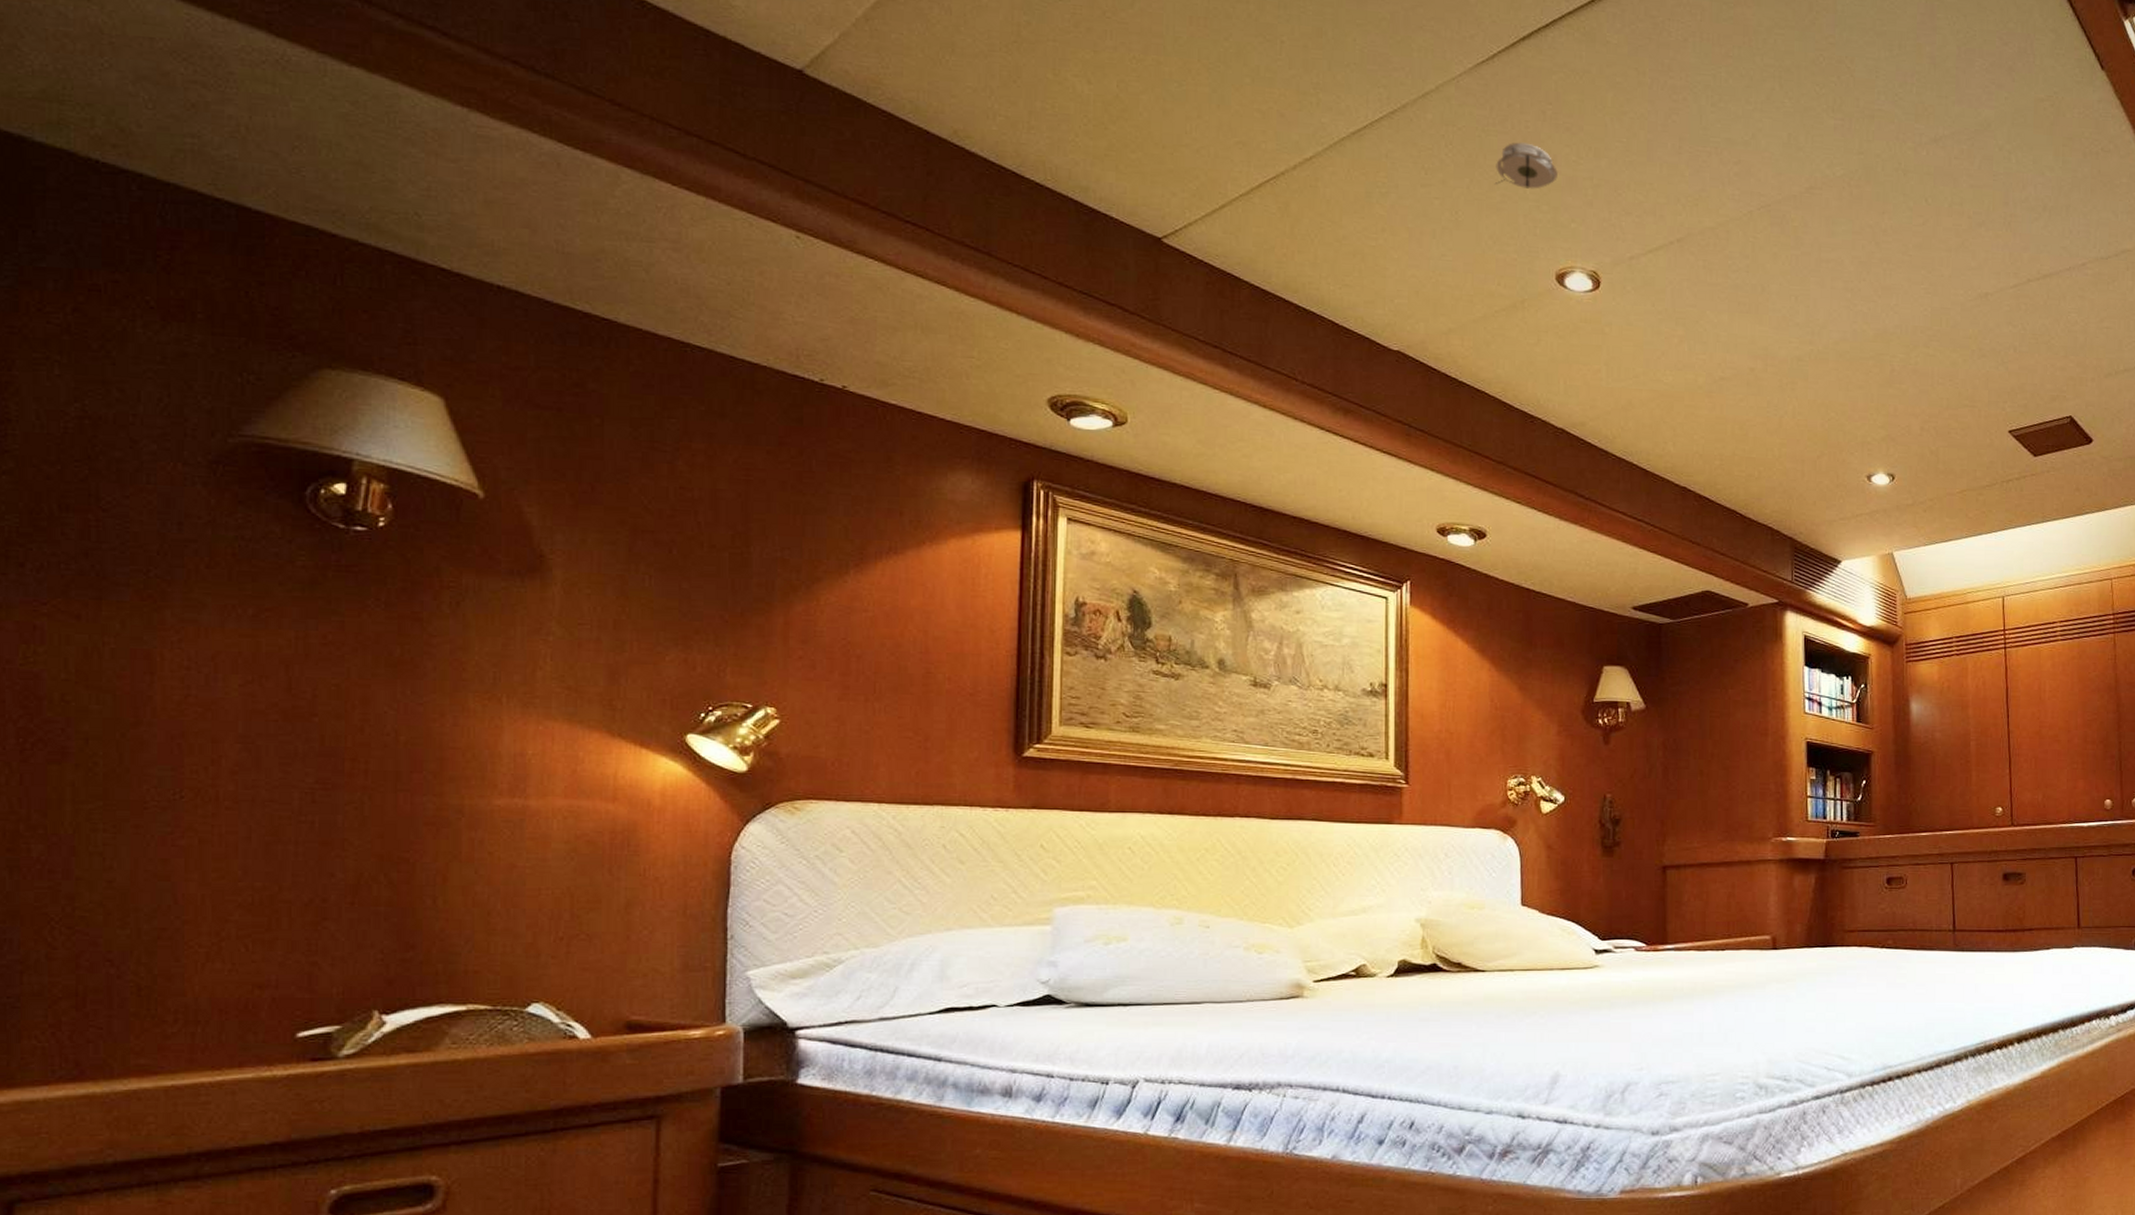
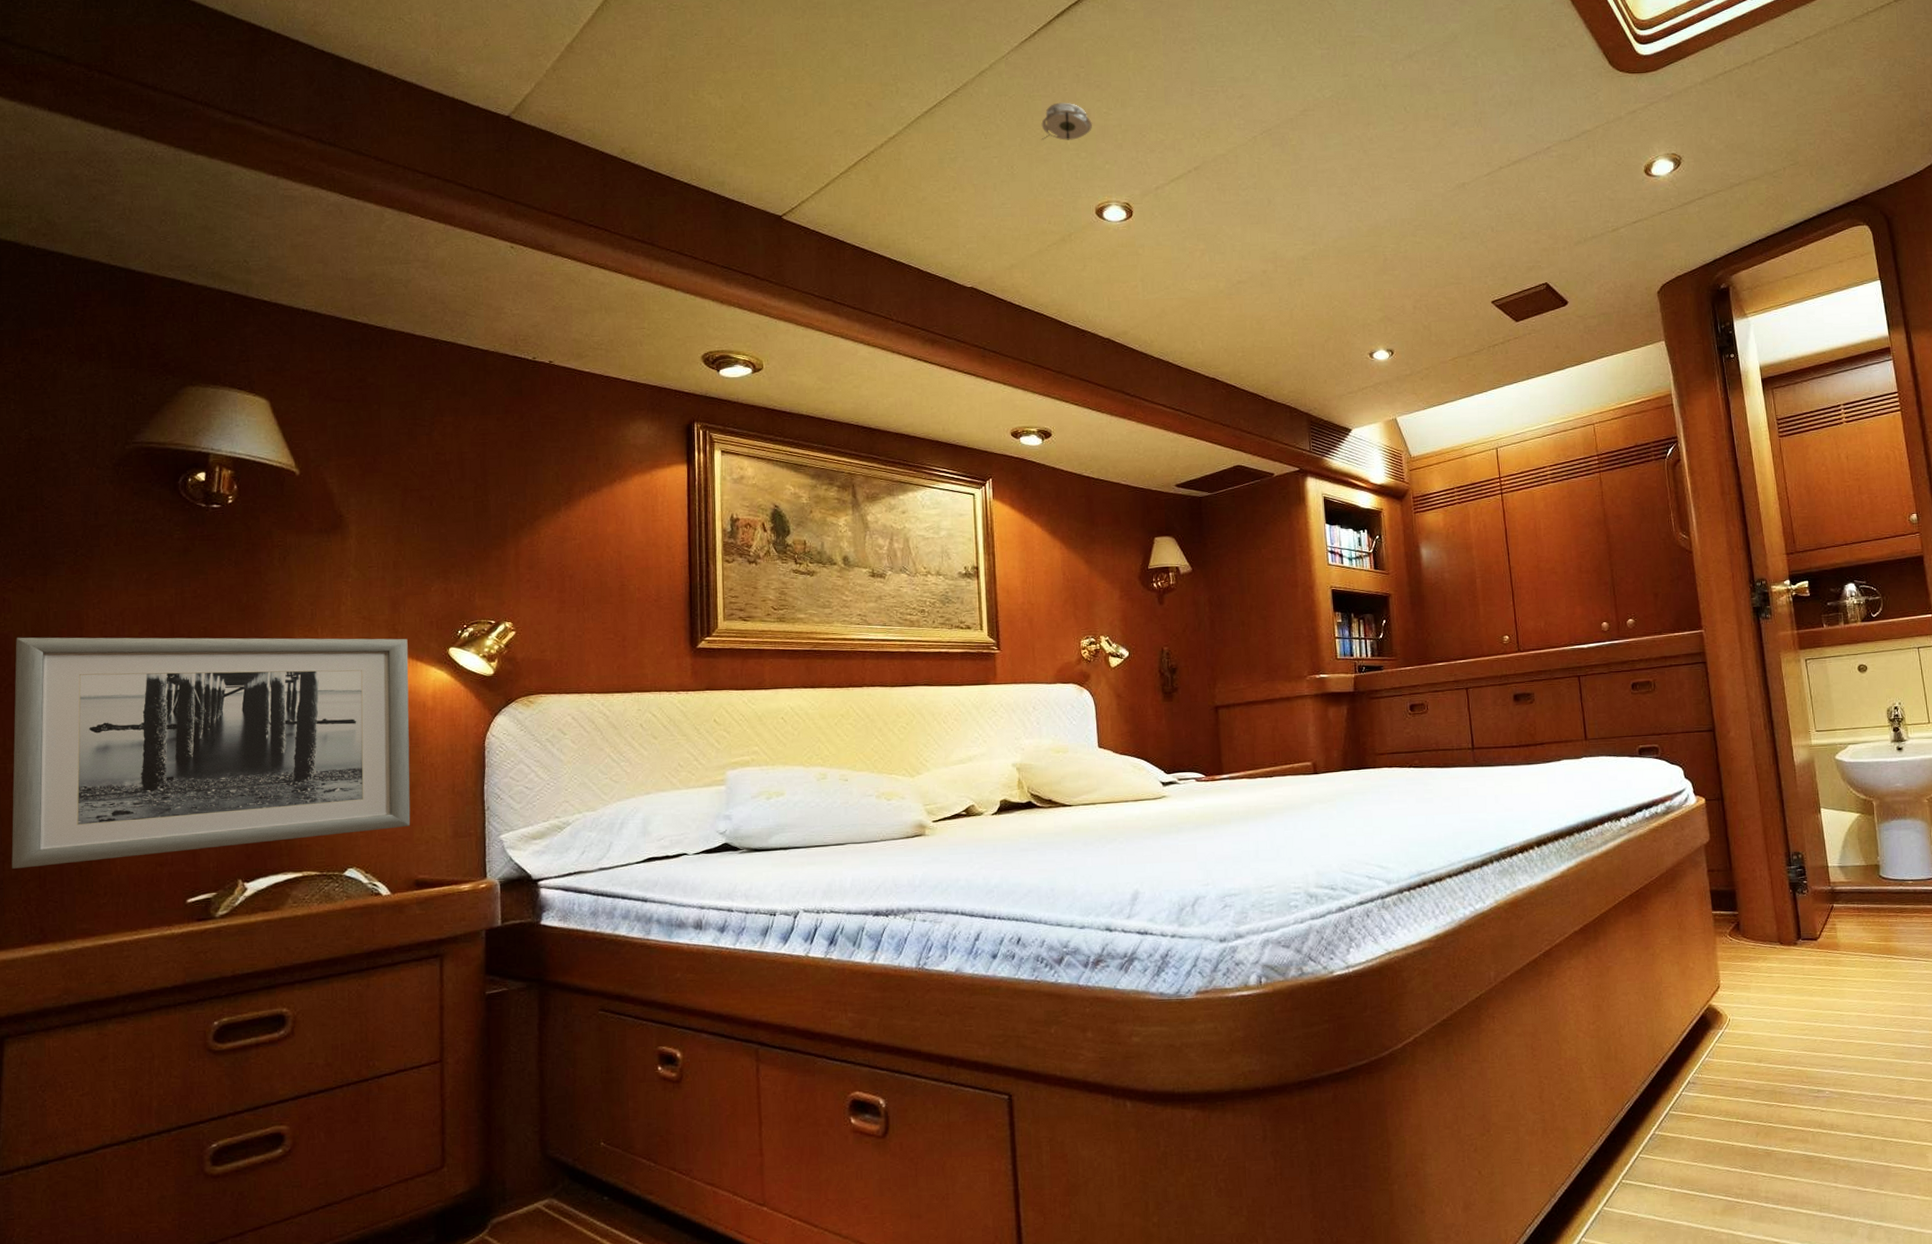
wall art: none [34,678,629,982] -> present [11,637,411,869]

